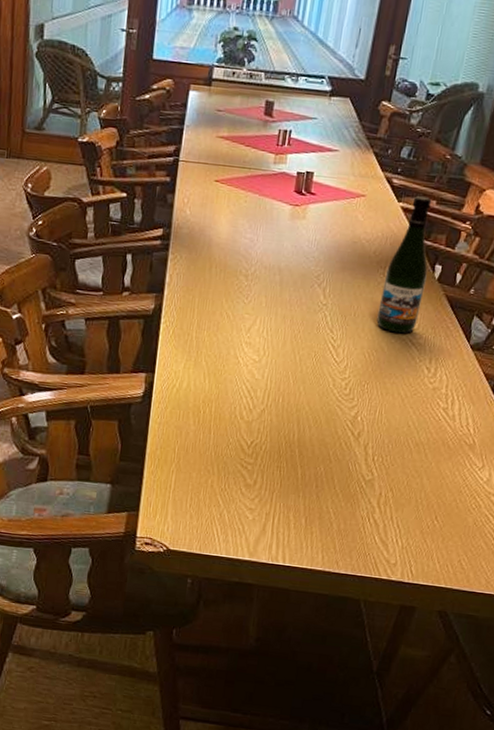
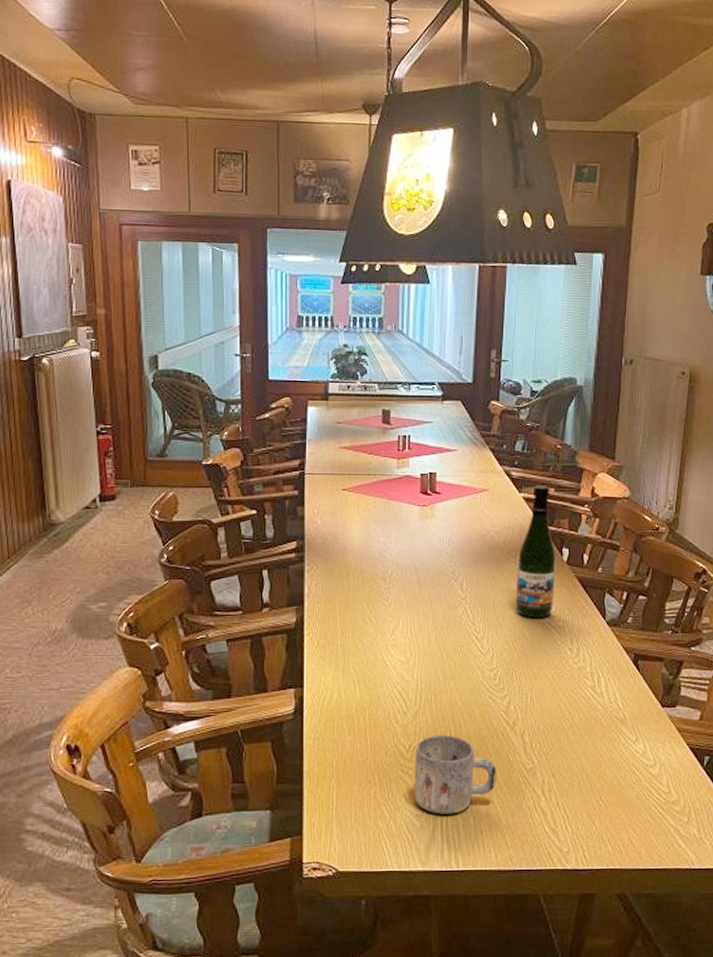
mug: none [250,435,335,513] -> present [415,734,497,814]

